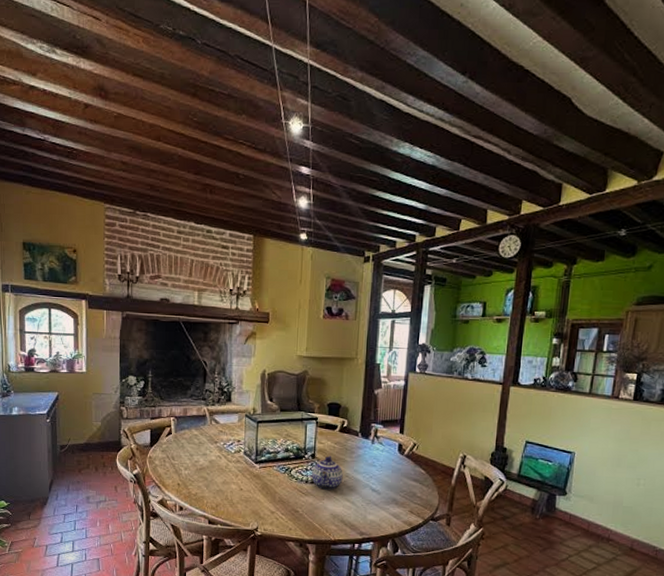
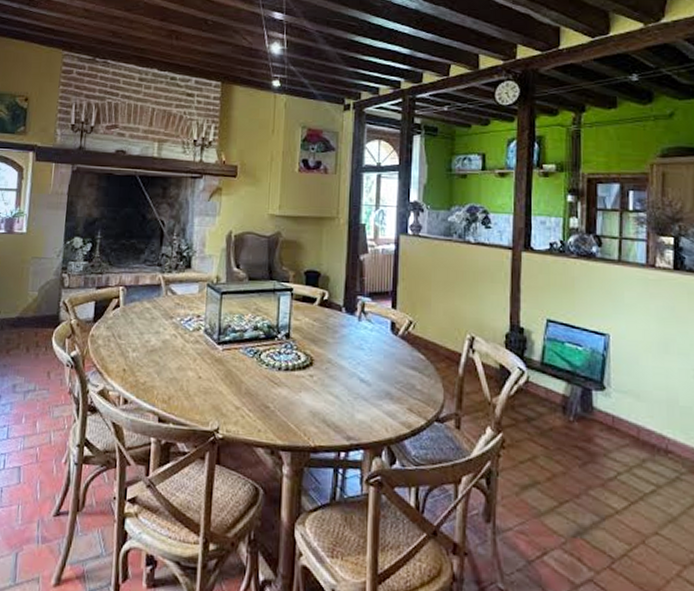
teapot: present [311,456,343,490] -> none [286,336,324,380]

